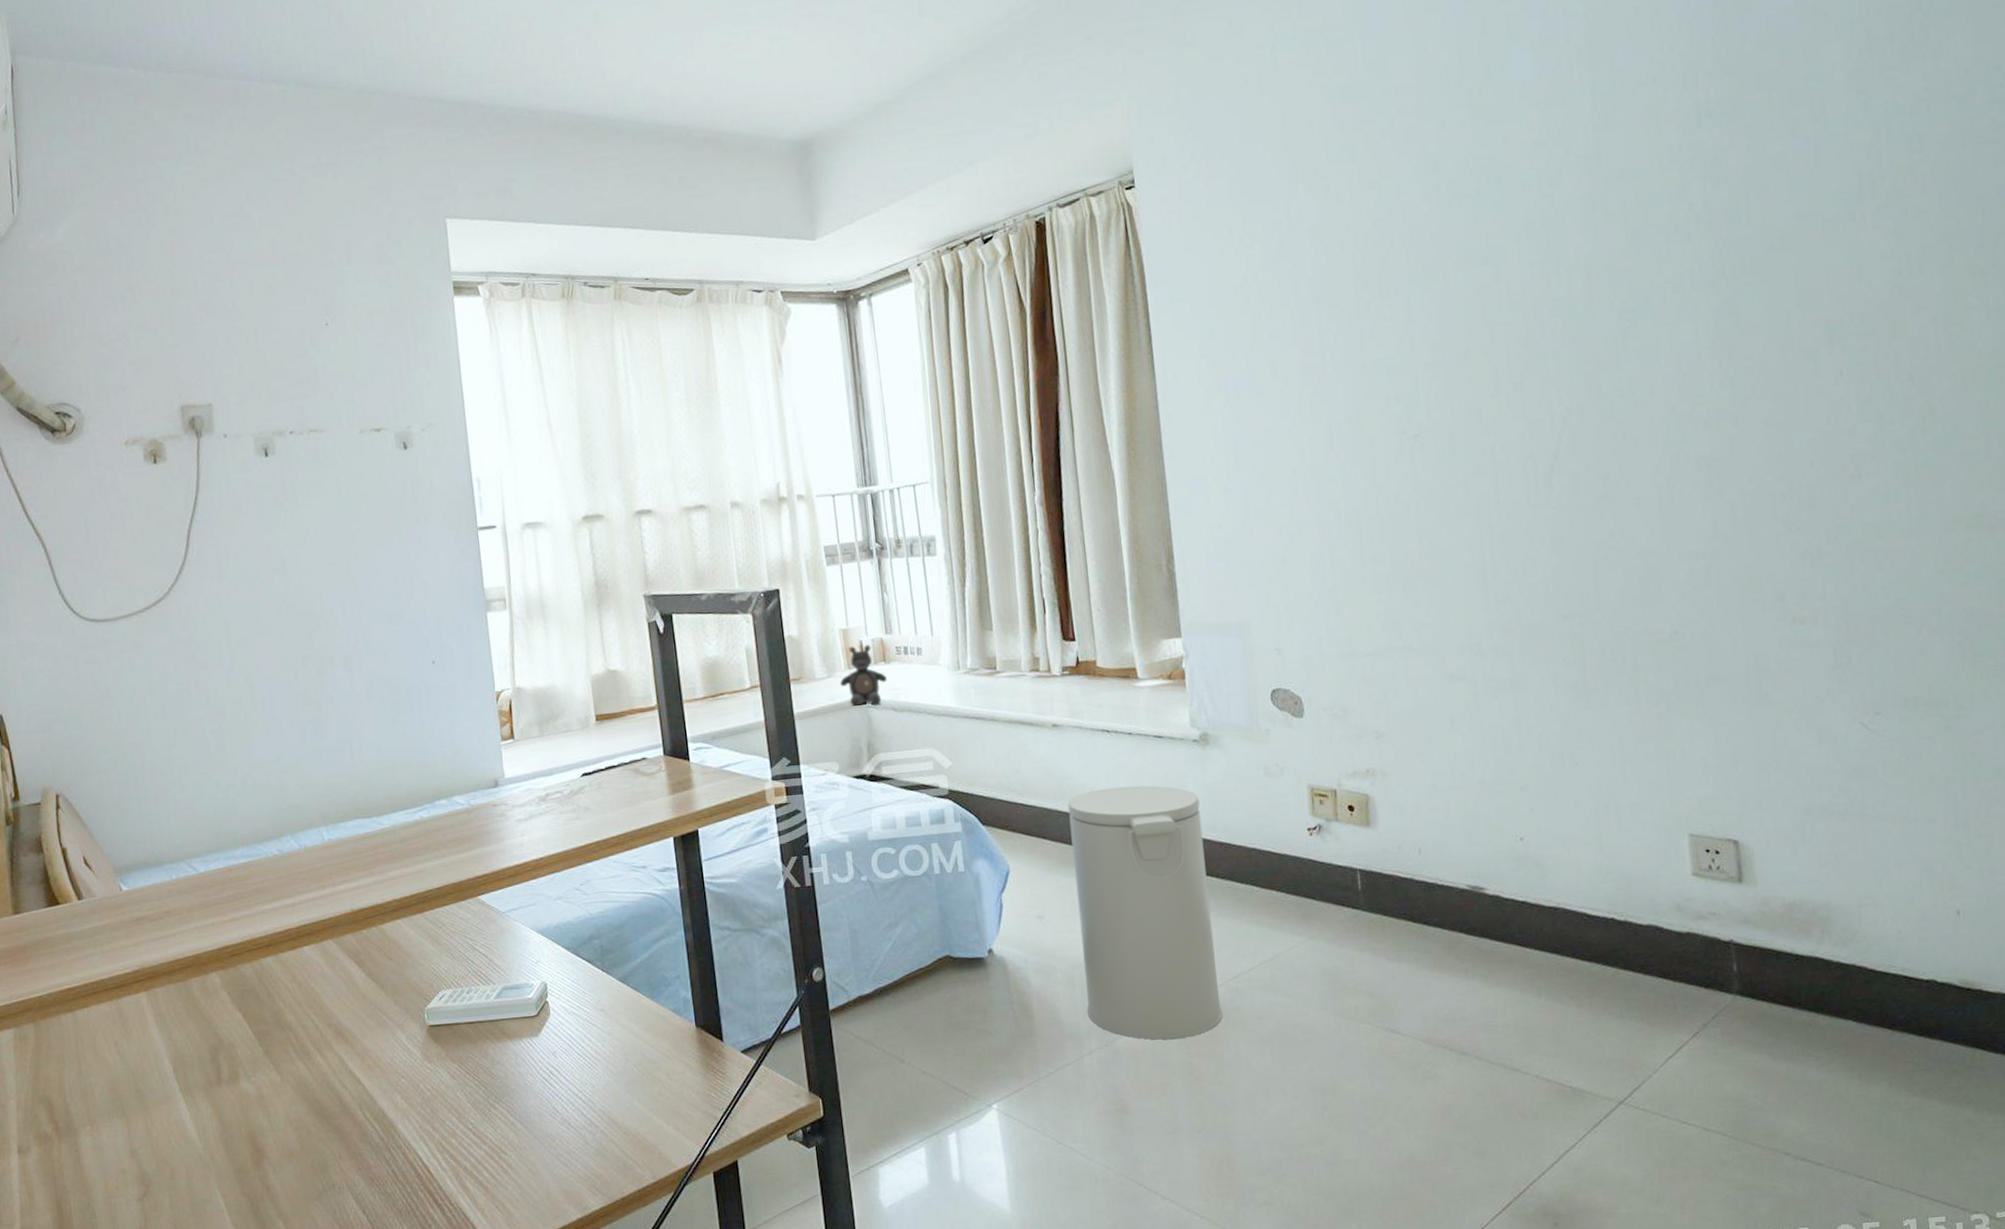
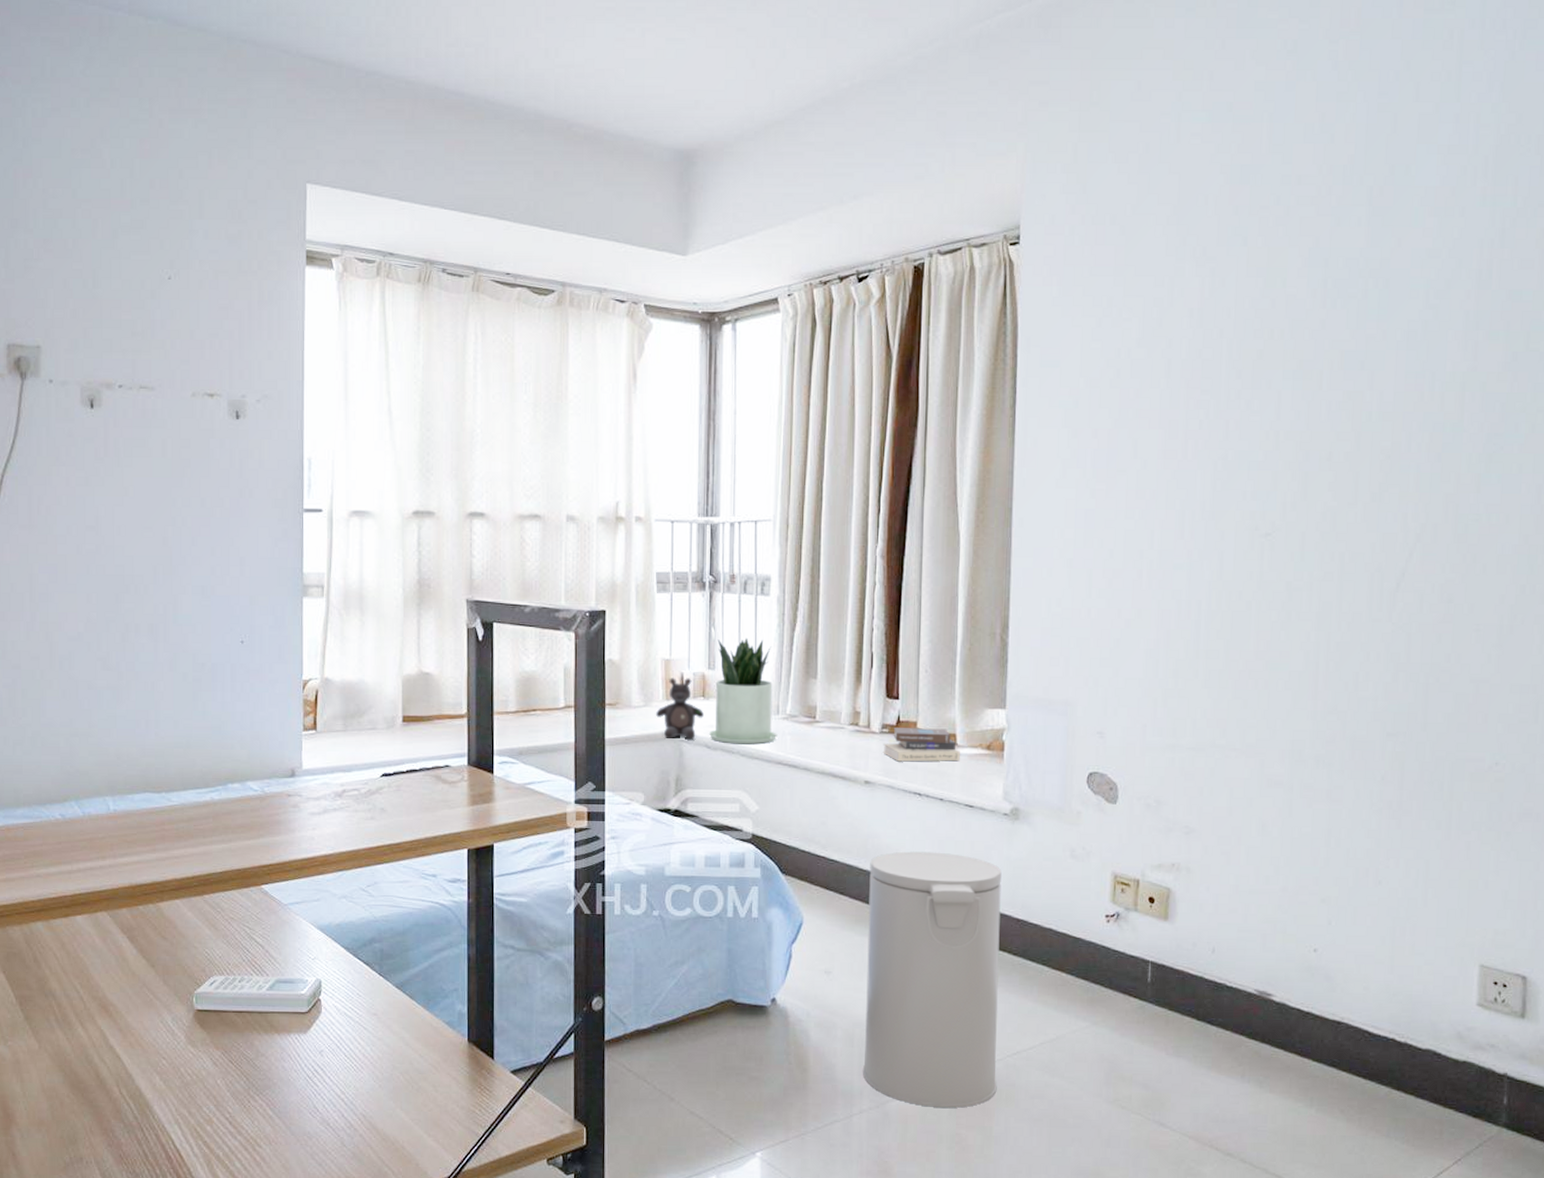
planter: none [891,598,962,704] -> present [708,637,778,745]
books: none [1065,664,1143,702] -> present [883,728,960,762]

